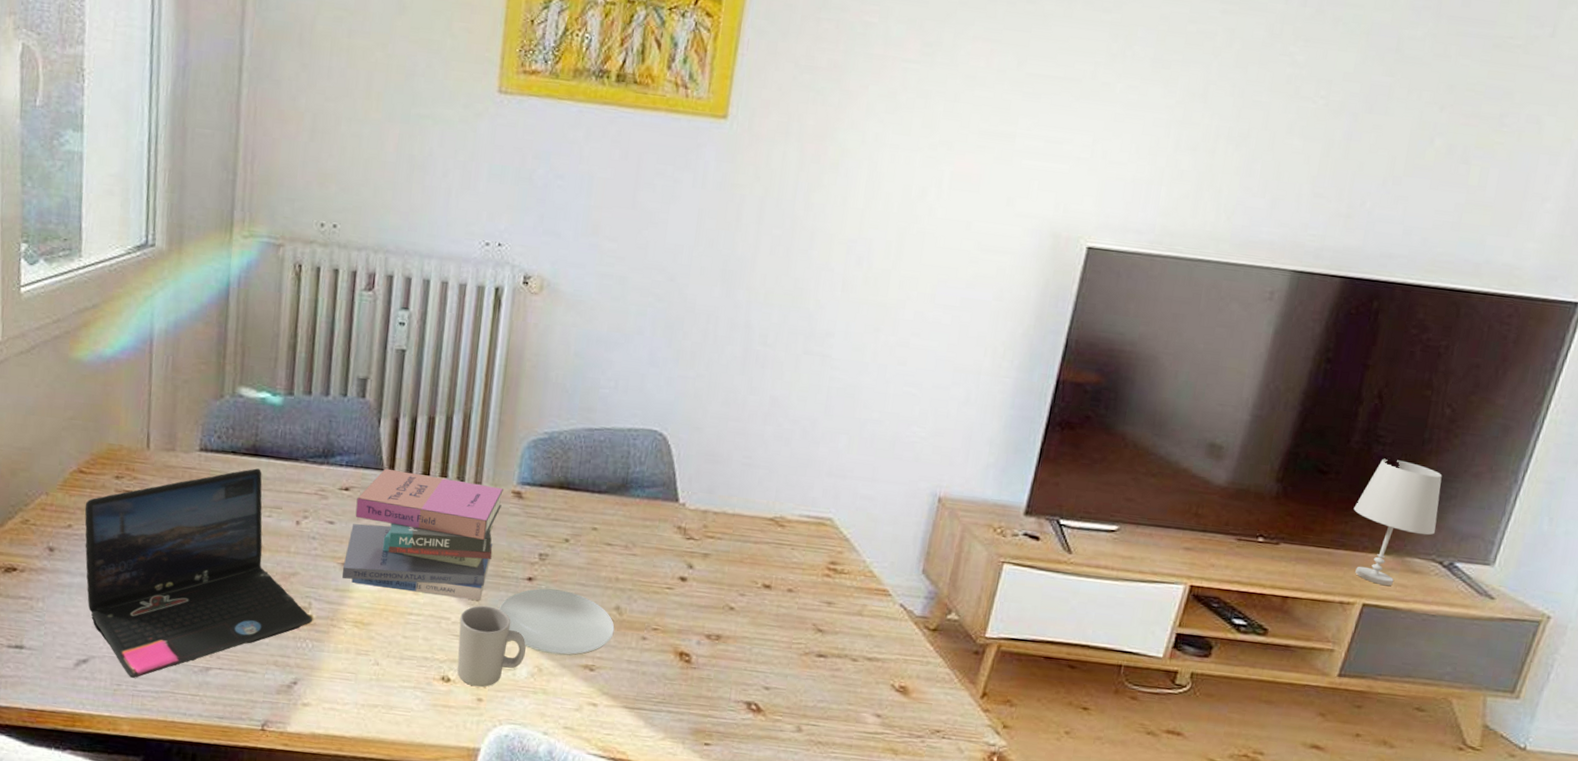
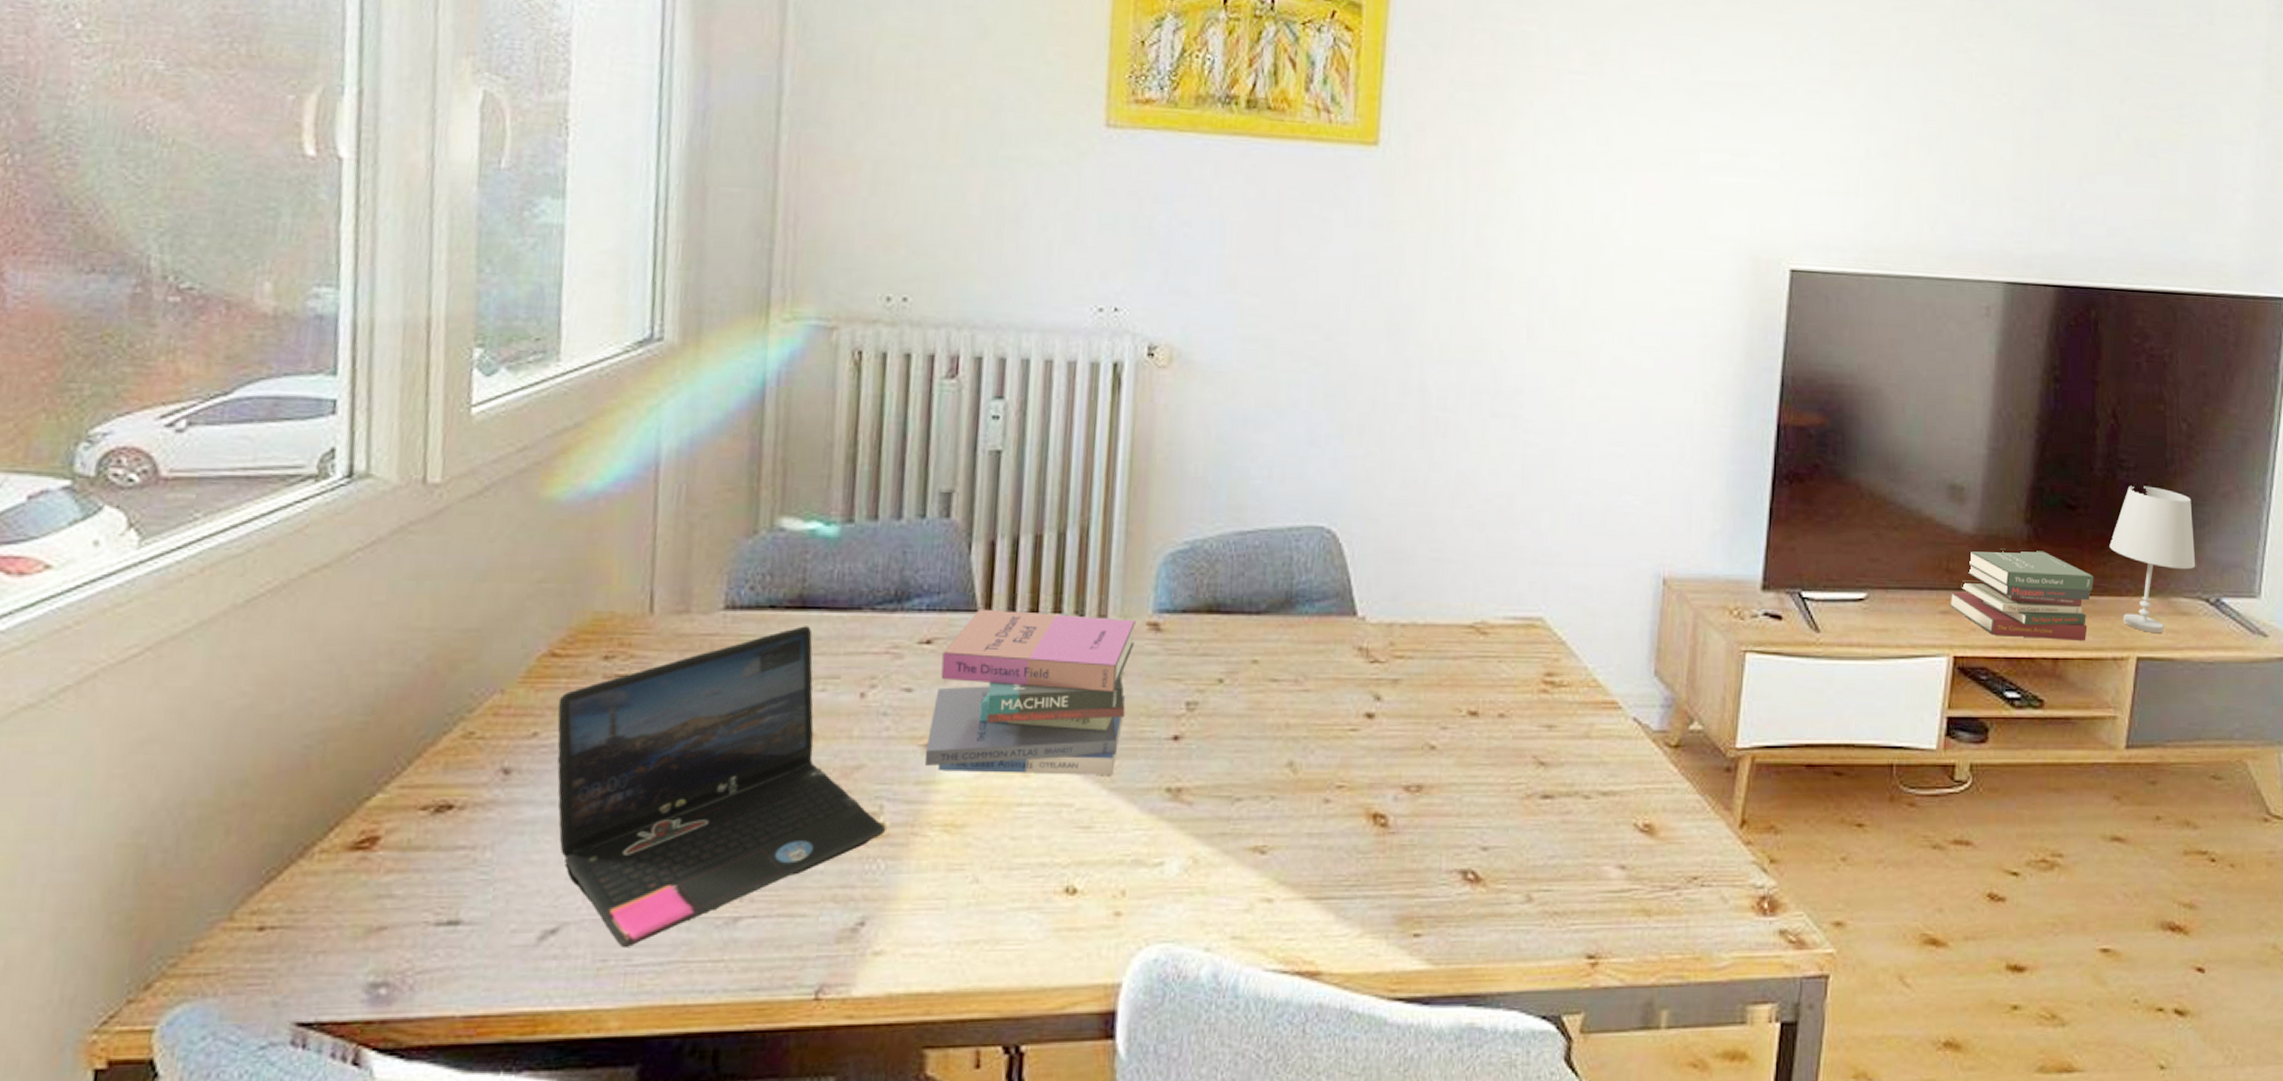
mug: present [457,605,527,688] -> none [1085,781,1177,896]
plate: present [499,588,615,656] -> none [1137,748,1289,838]
books: none [1192,501,1334,585] -> present [1949,548,2094,641]

